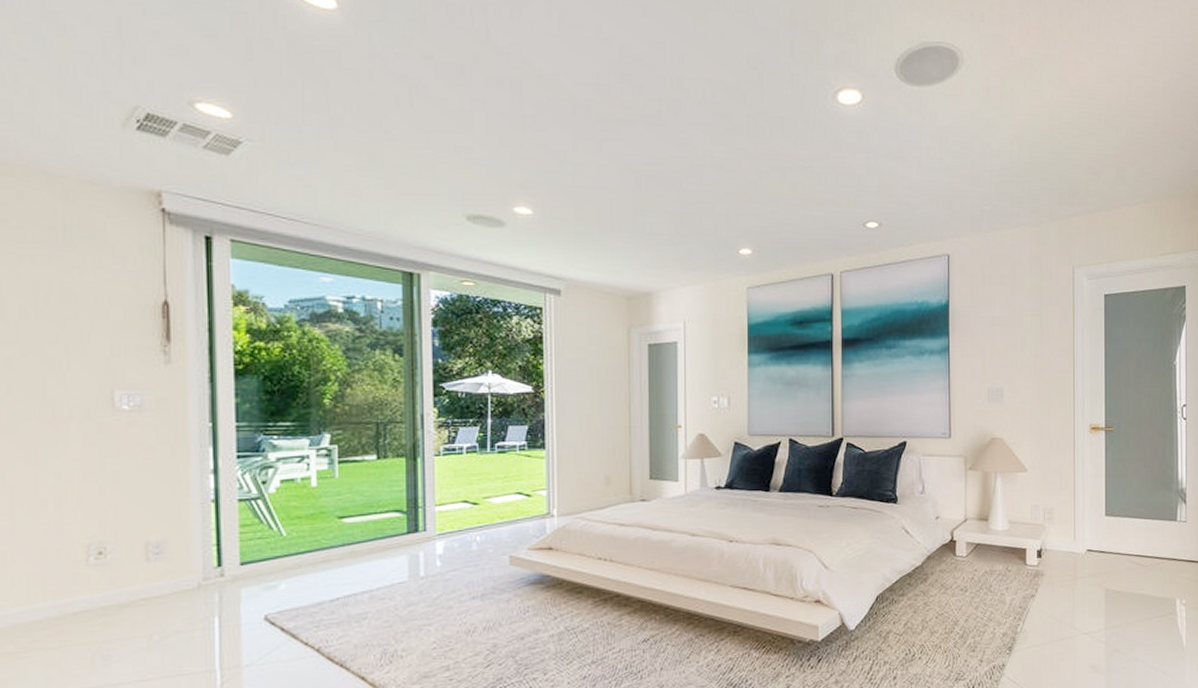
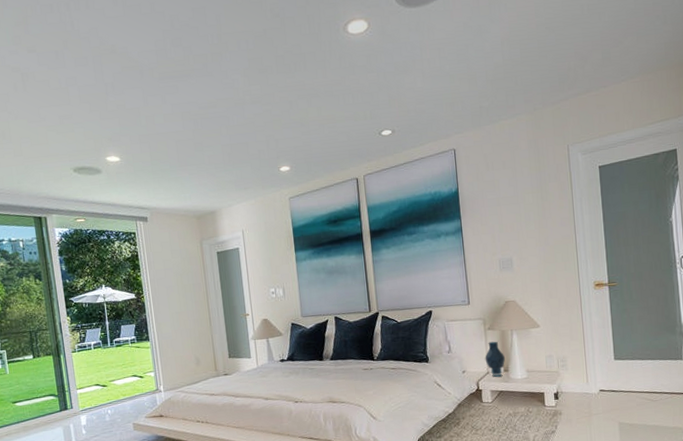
vase: none [963,484,985,527] -> present [485,341,505,377]

